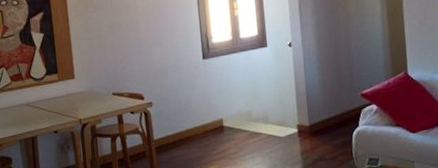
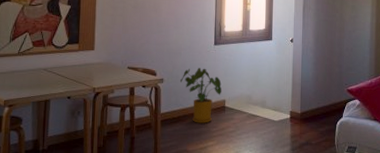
house plant: none [171,86,218,147] -> present [180,68,222,123]

